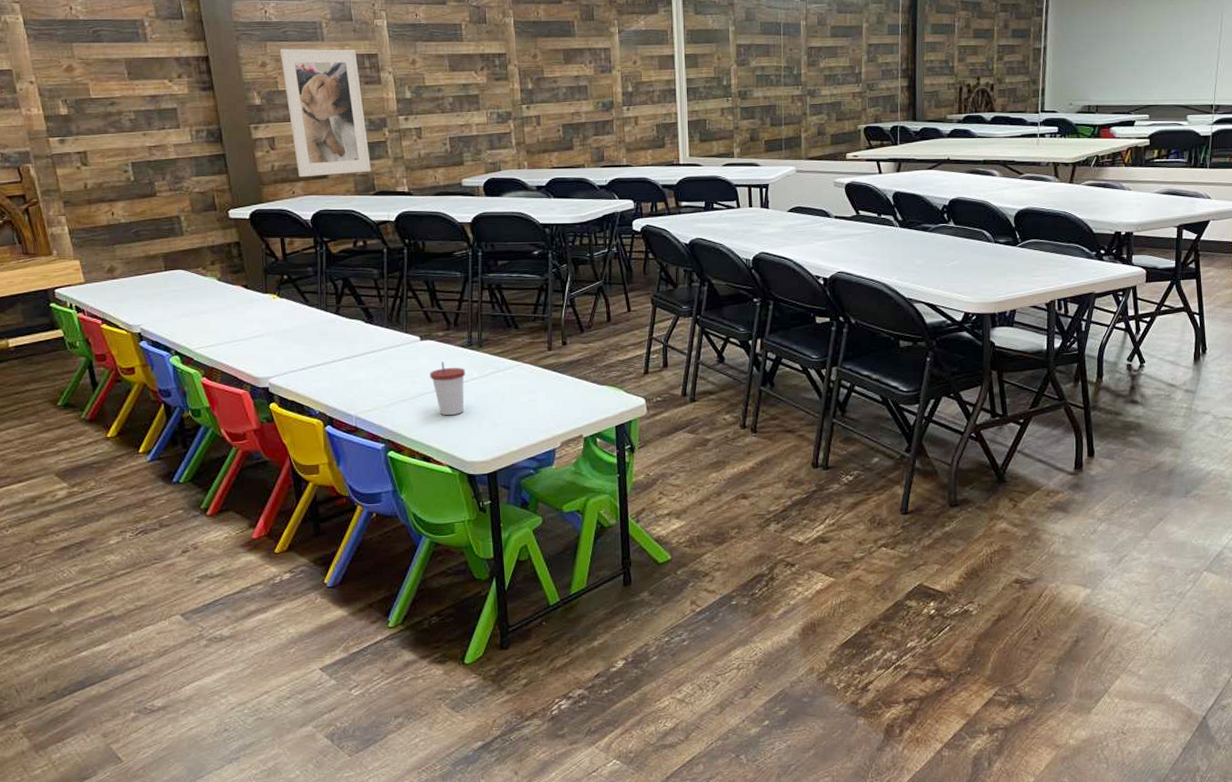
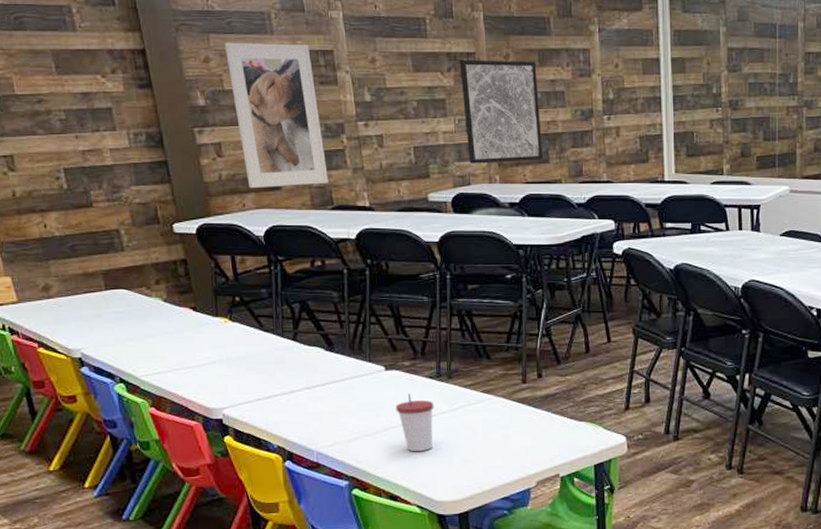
wall art: none [491,59,567,152] -> present [459,59,543,164]

